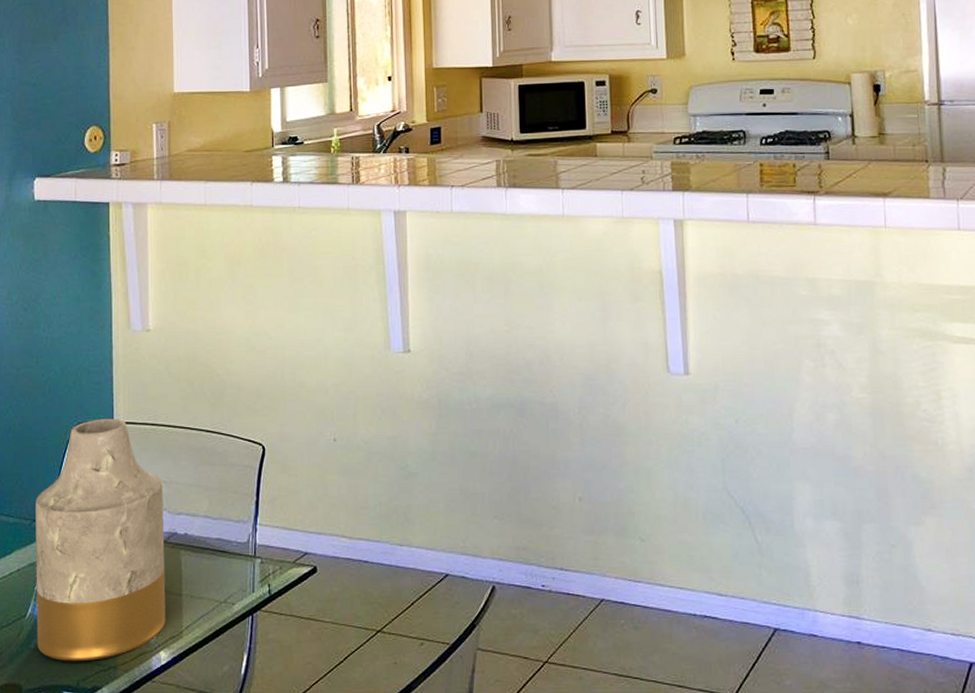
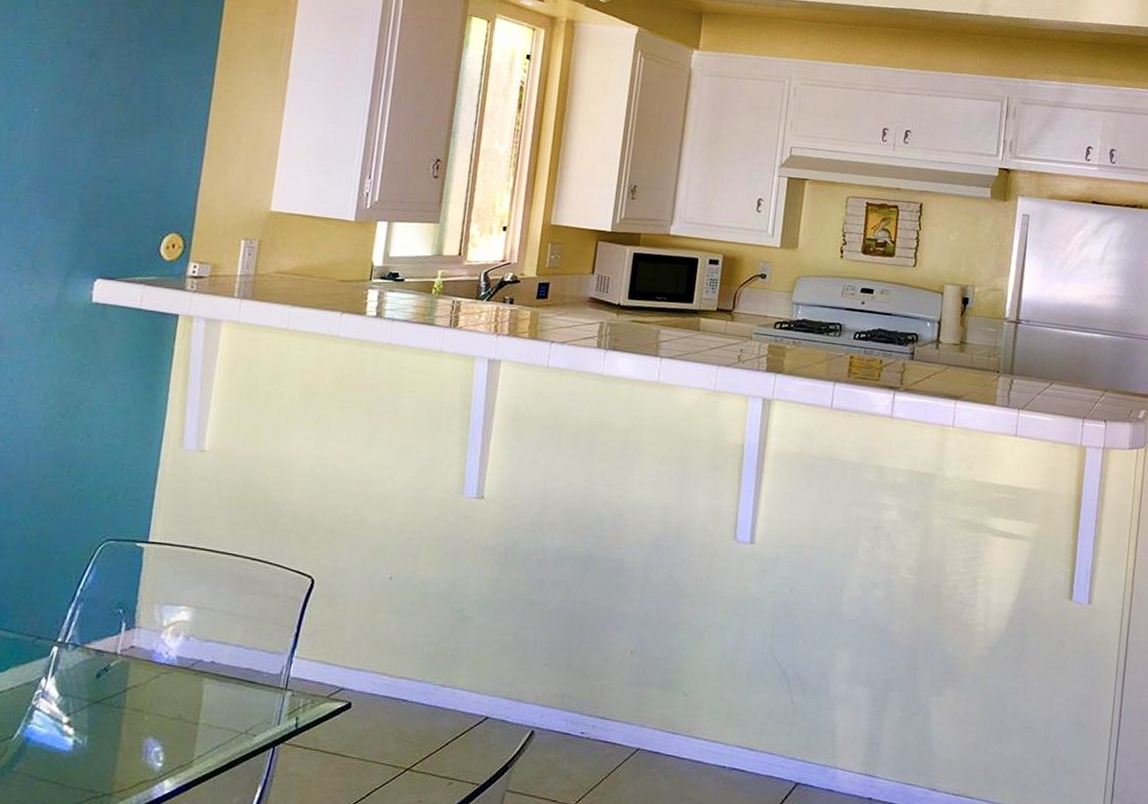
vase: present [35,418,166,662] -> none [21,537,195,788]

